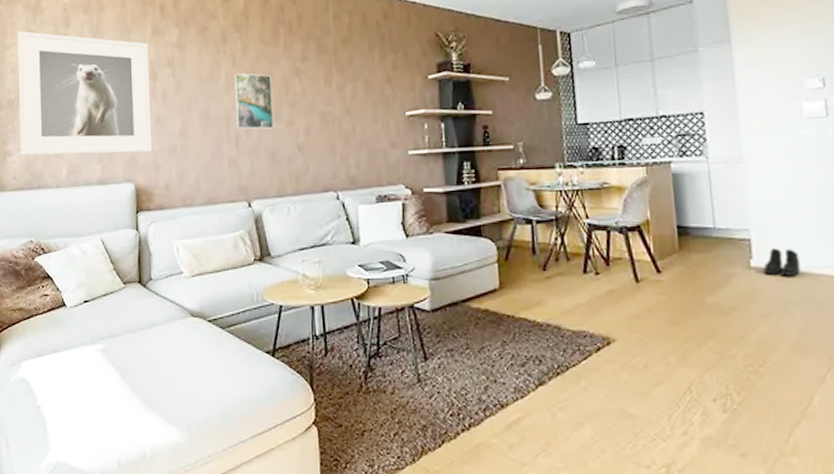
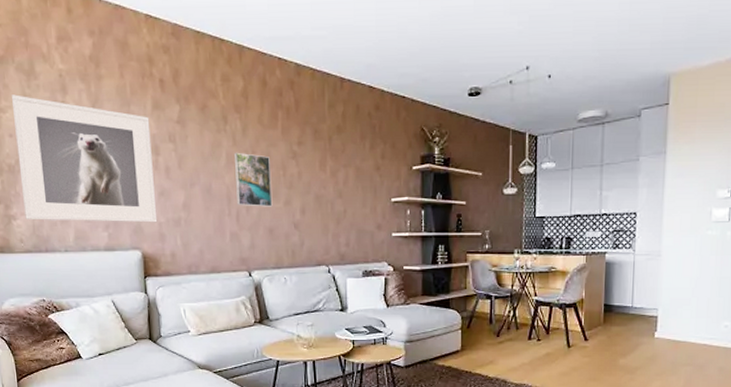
boots: present [763,248,801,276] -> none [664,324,691,345]

